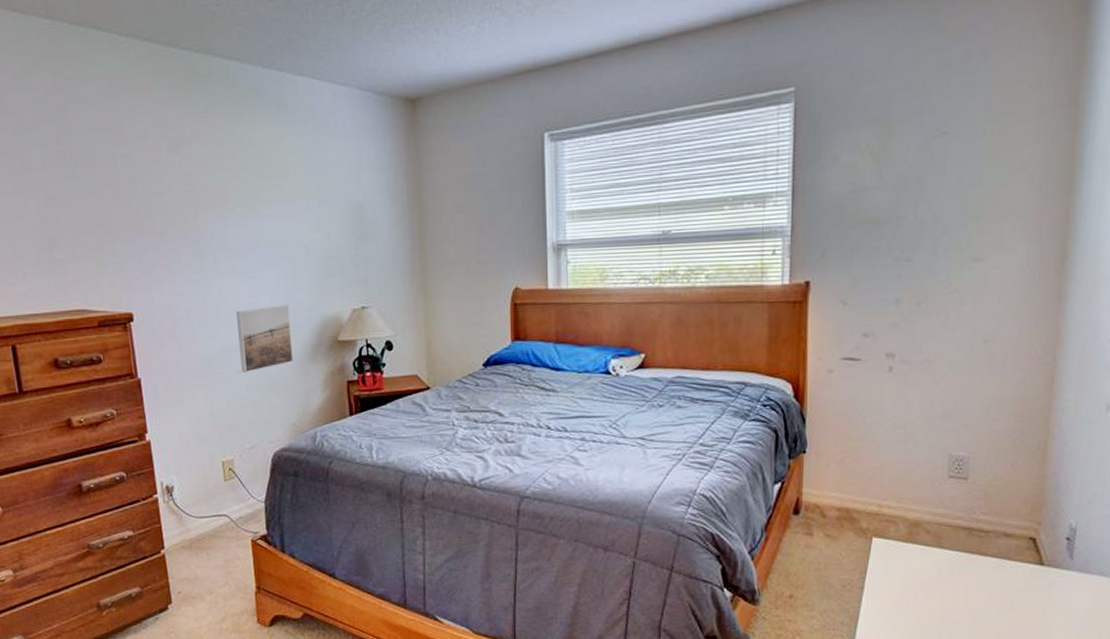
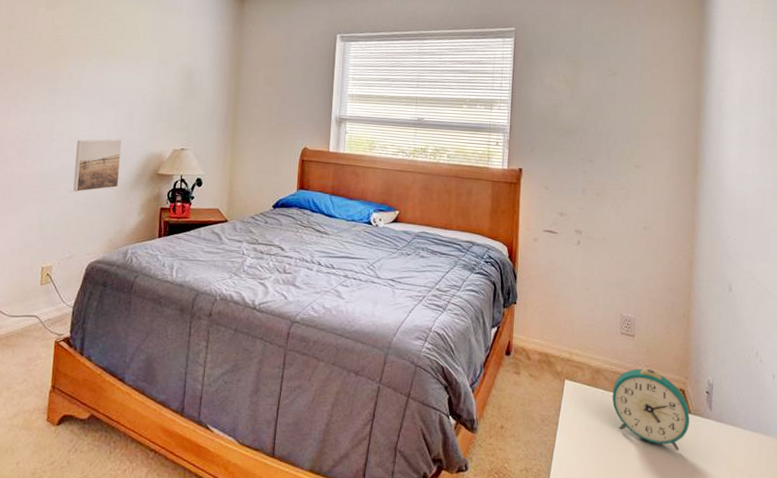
alarm clock: none [935,515,1042,609] -> present [612,368,690,450]

